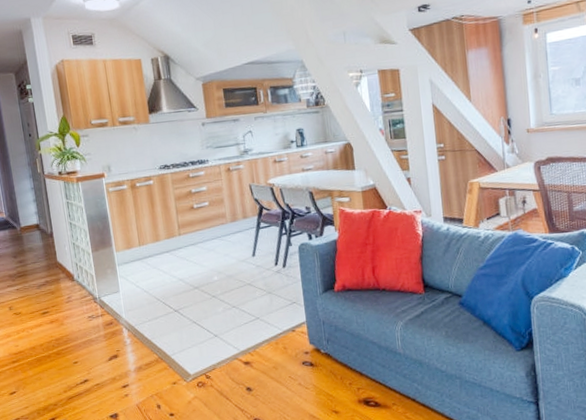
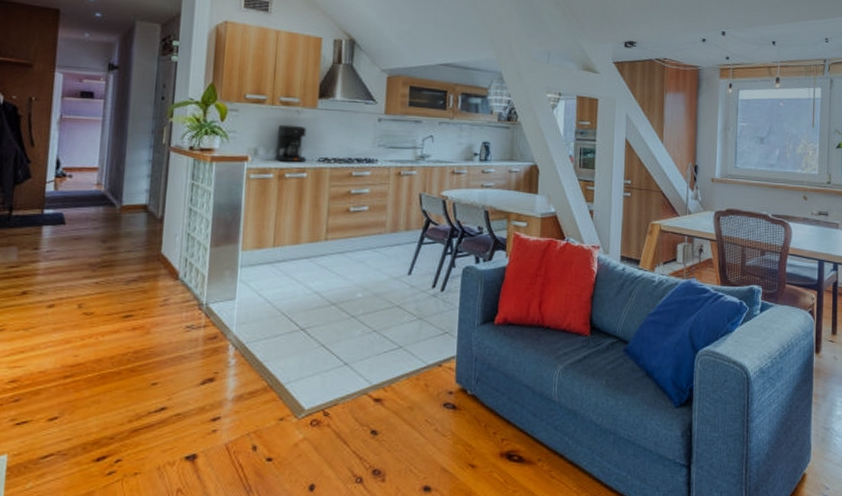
coffee maker: none [122,140,151,174] -> present [275,124,307,163]

